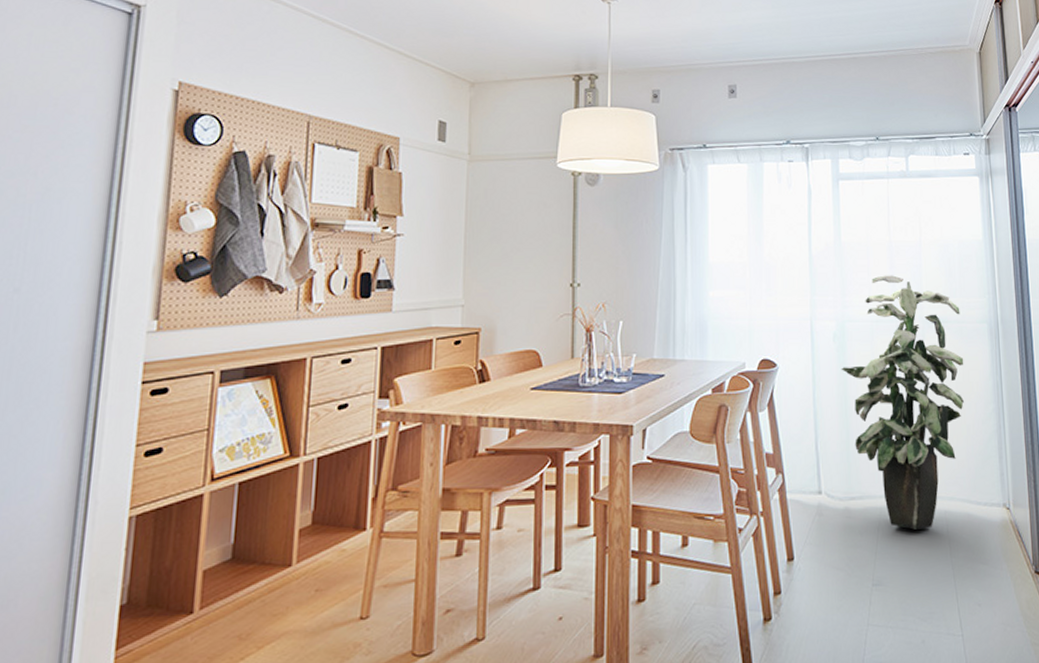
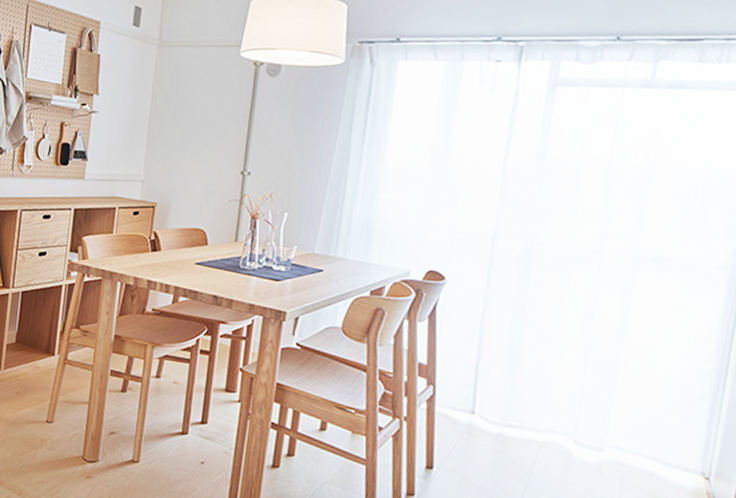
indoor plant: present [841,275,964,530] -> none [520,199,692,476]

